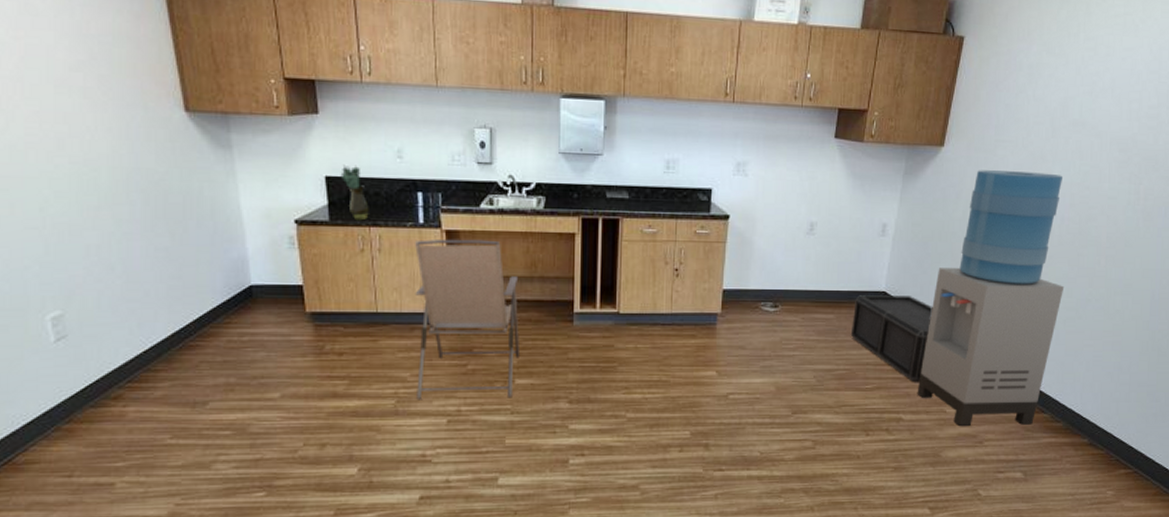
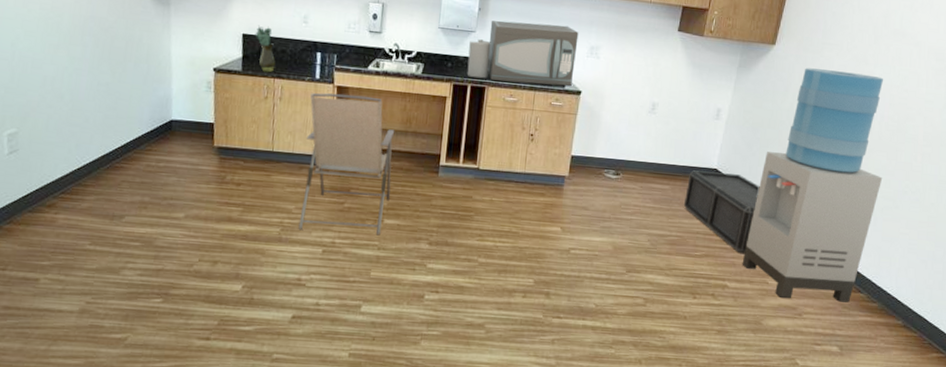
paper towel holder: none [596,163,622,211] -> present [467,39,491,80]
microwave: none [619,139,722,212] -> present [487,20,579,86]

